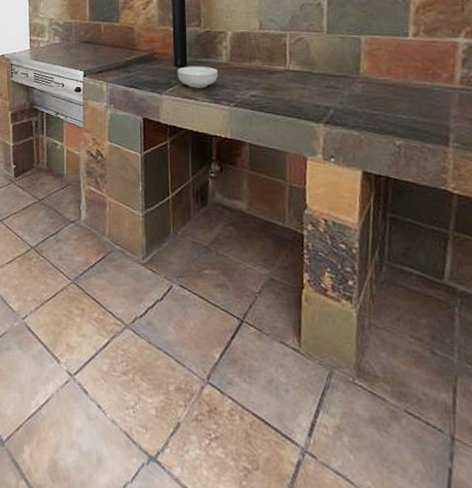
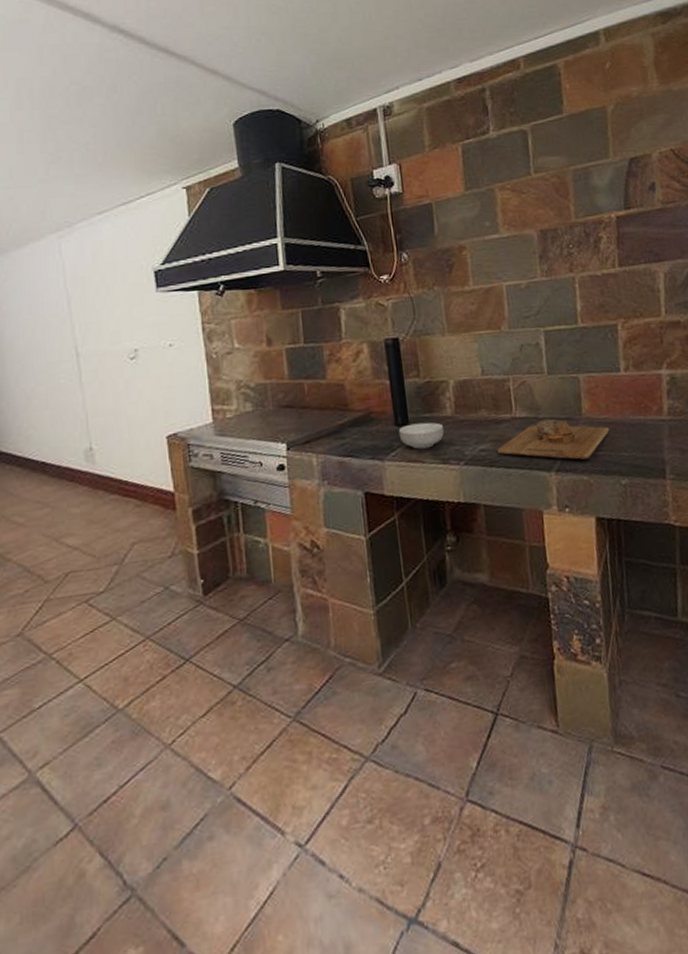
cutting board: none [267,74,389,116] -> present [497,418,610,460]

